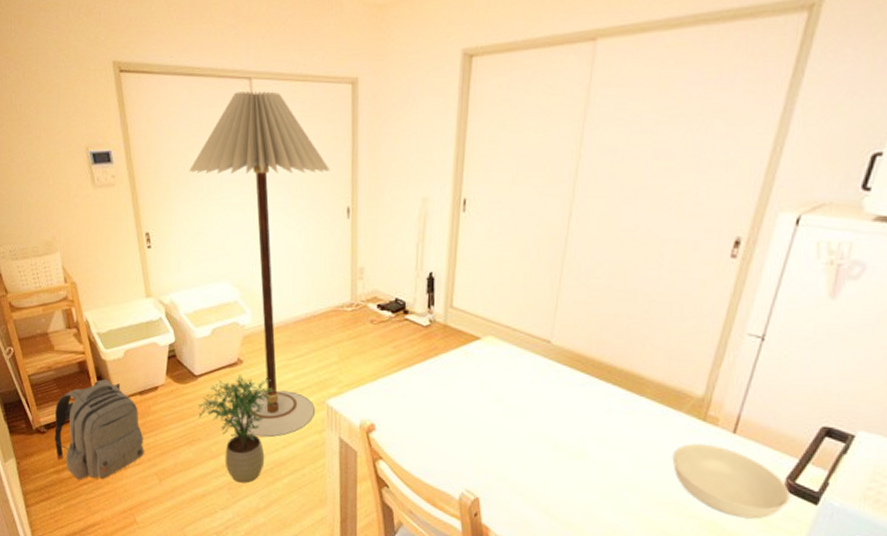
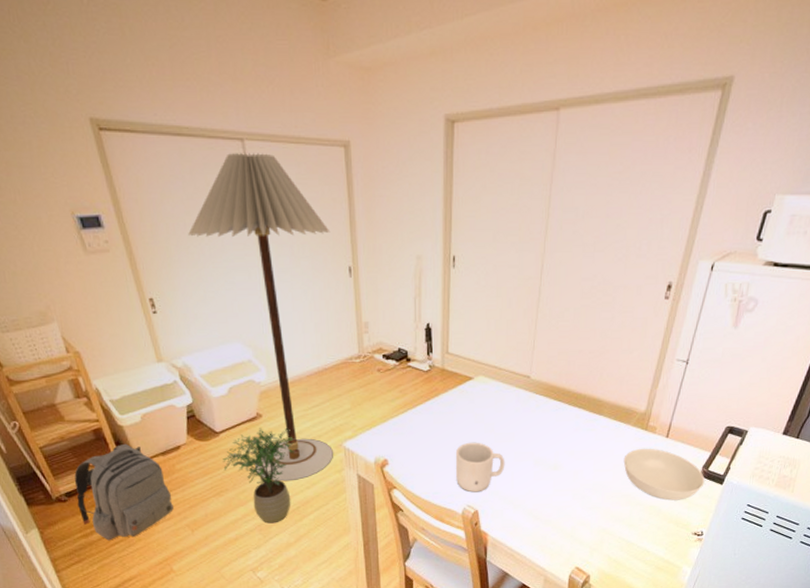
mug: none [454,413,516,476] -> present [455,442,505,493]

